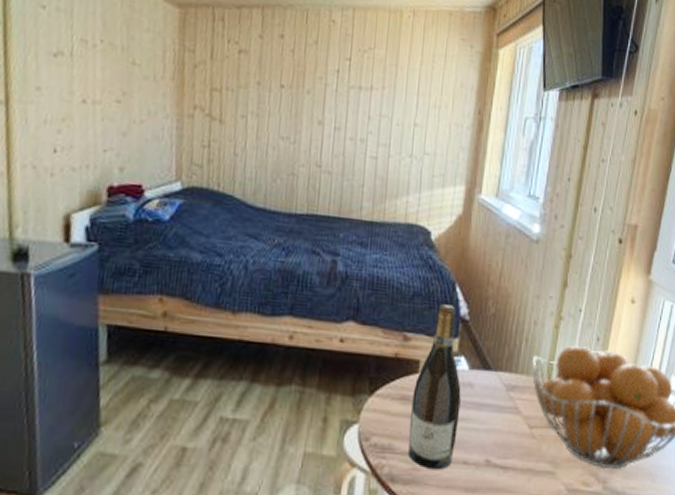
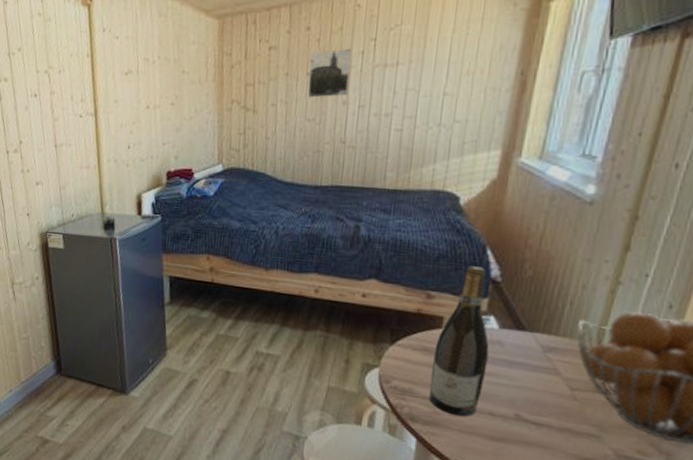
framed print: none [281,62,327,116] -> present [307,49,352,98]

